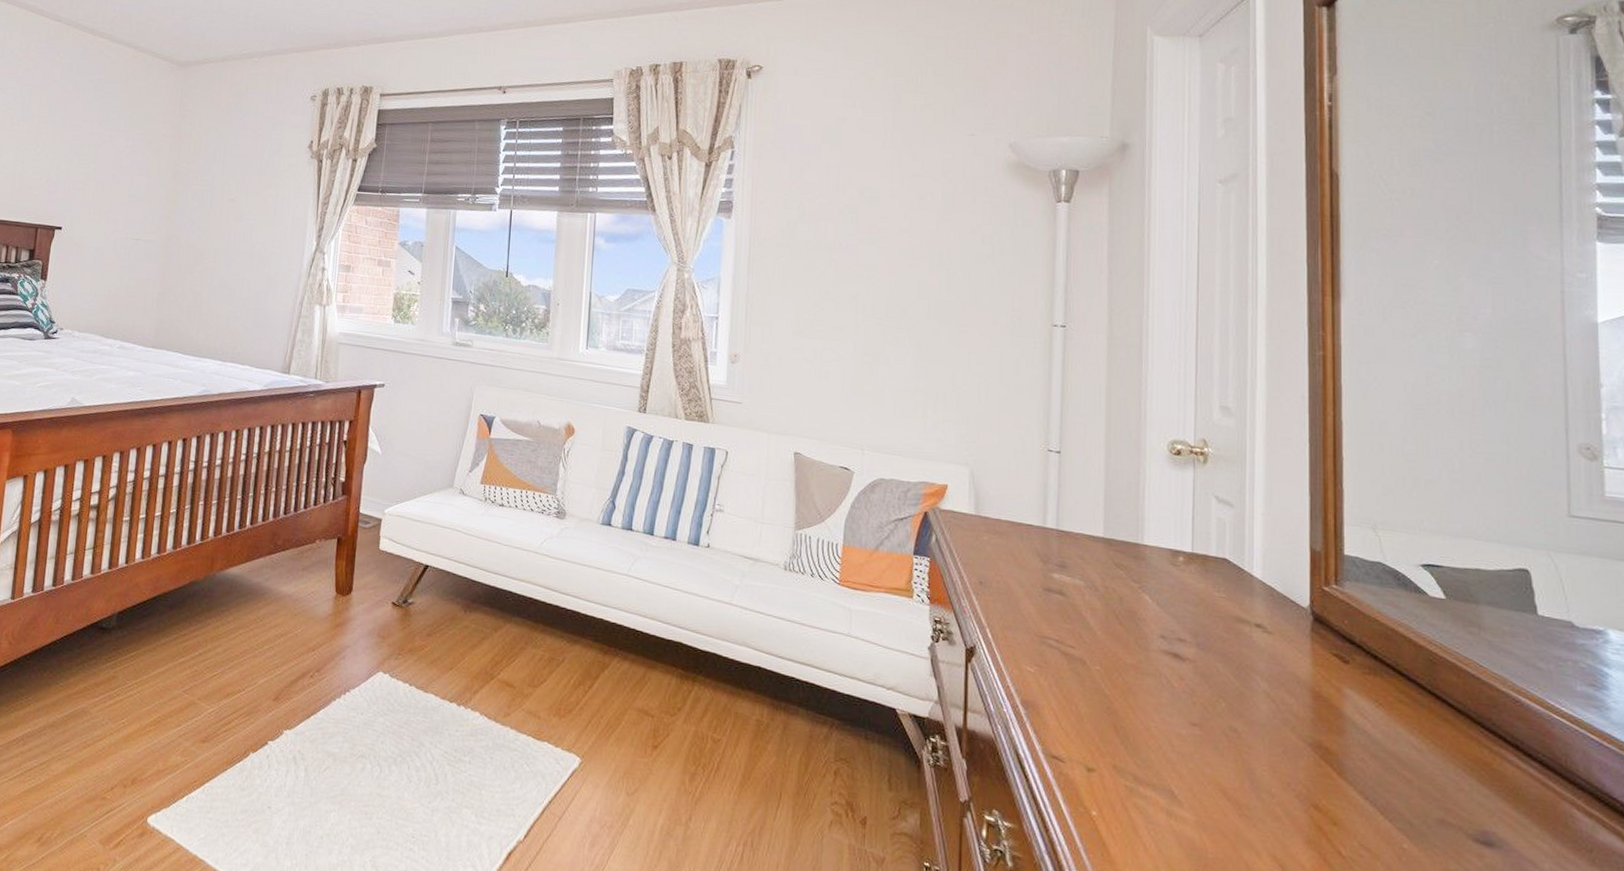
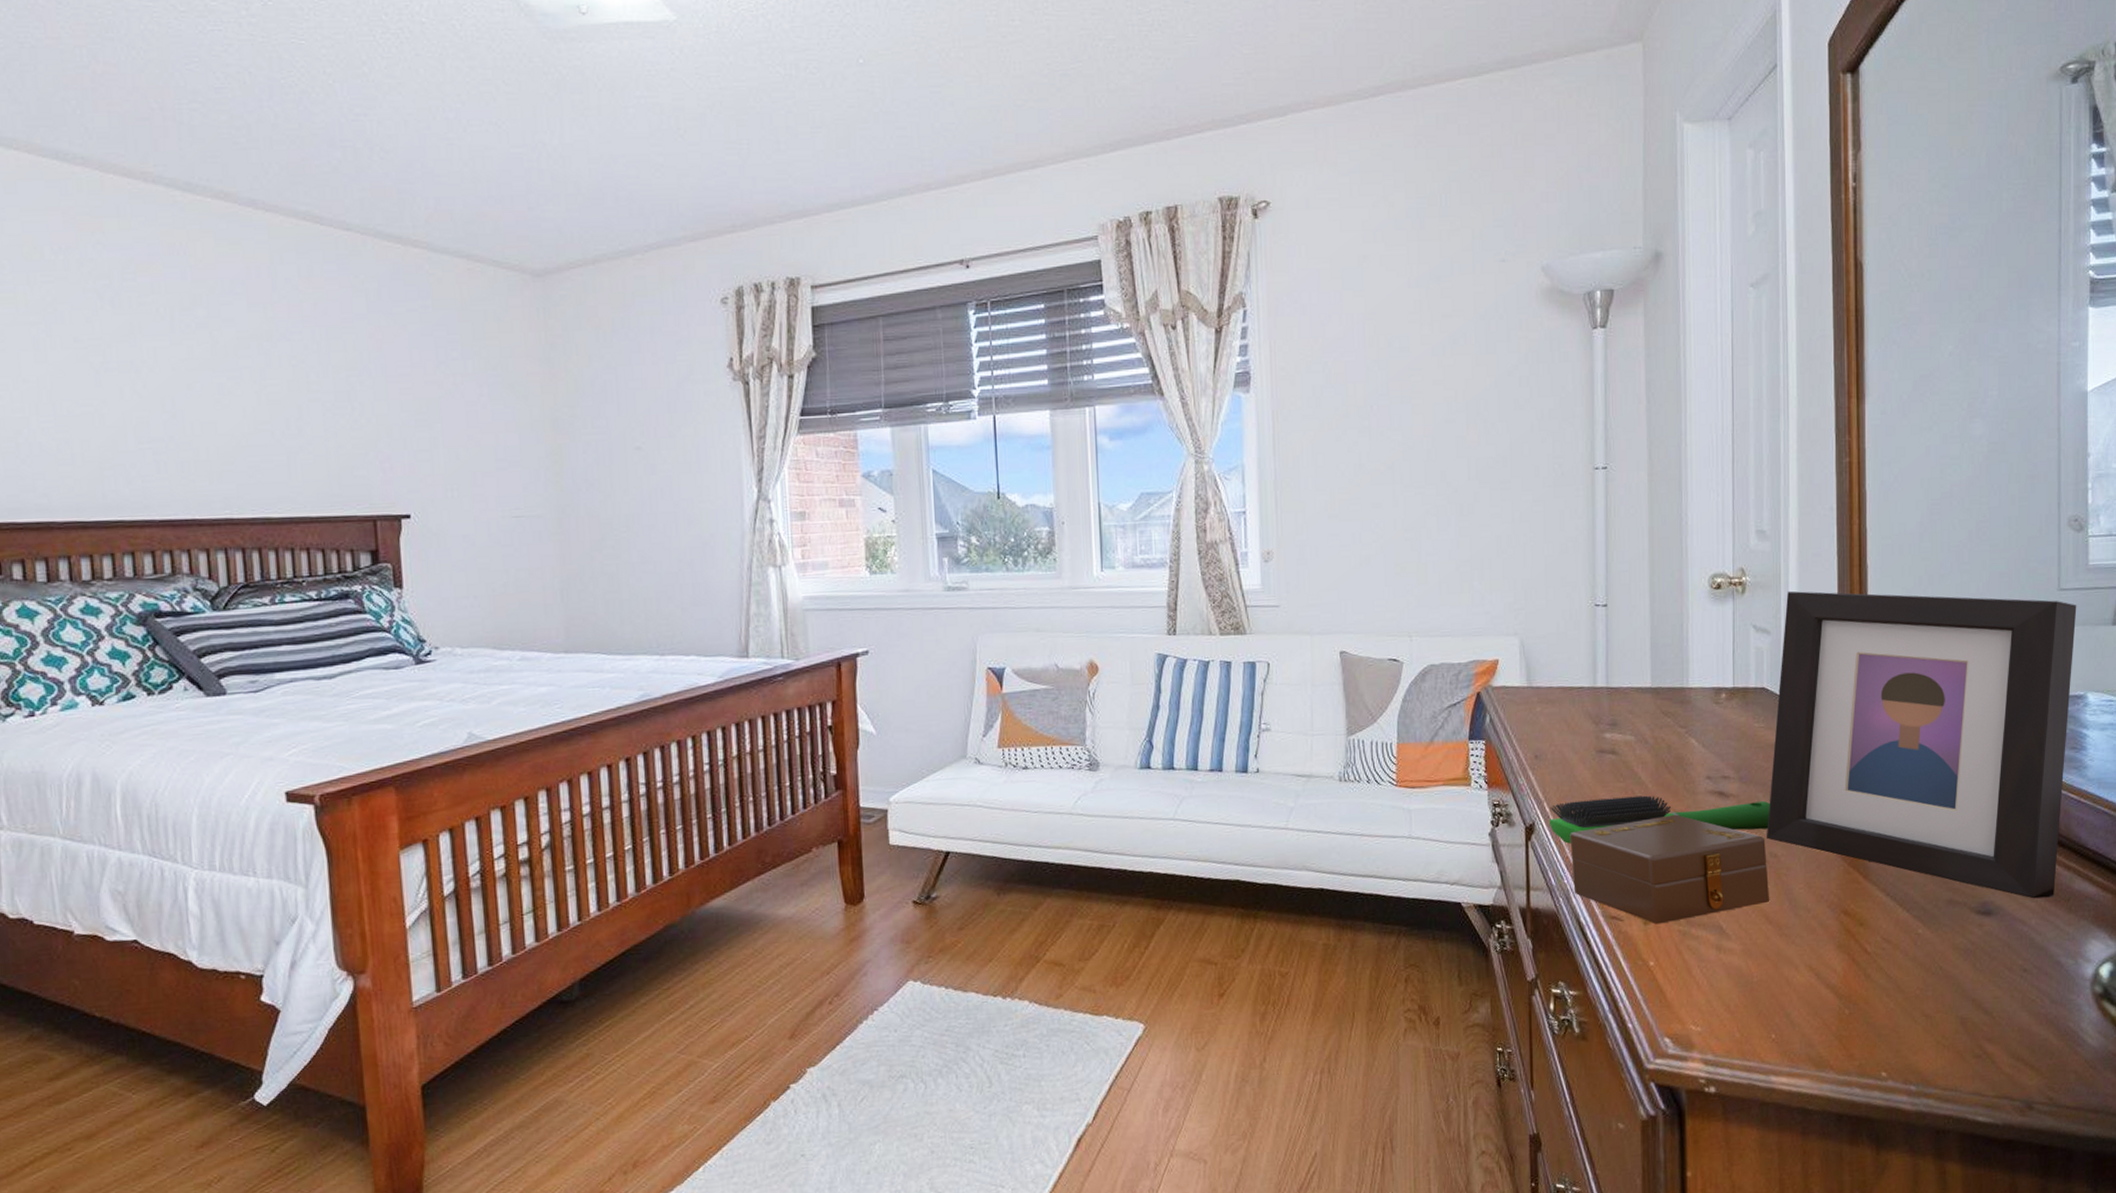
hairbrush: none [990,632,1230,702] -> present [1548,795,1770,844]
jewelry box: none [1011,662,1229,778] -> present [1570,814,1770,925]
picture frame: none [1226,468,1592,844] -> present [1767,591,2077,899]

